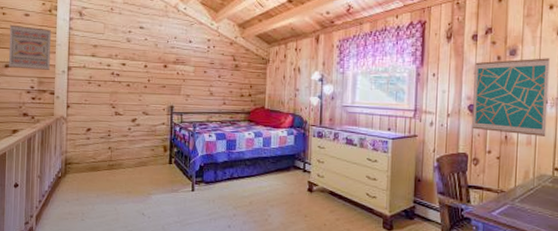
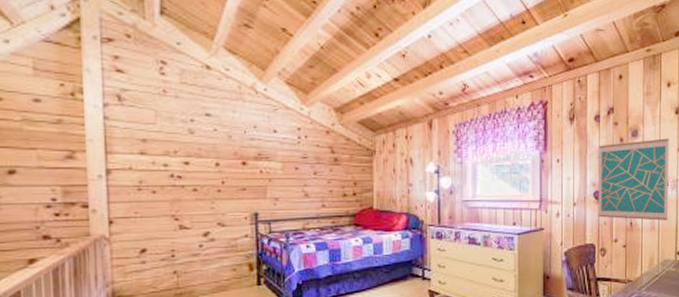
wall art: present [8,24,52,70] -> none [10,114,80,176]

